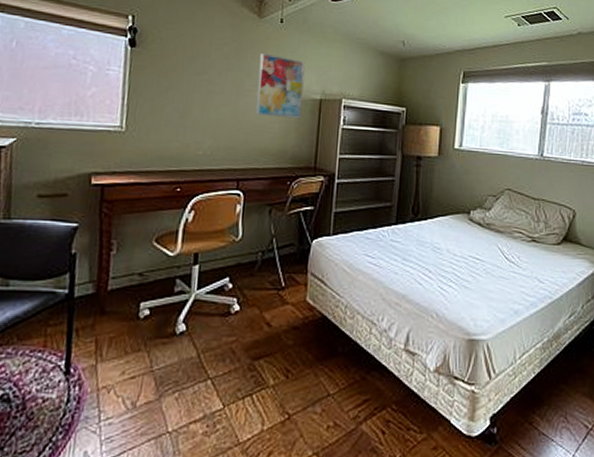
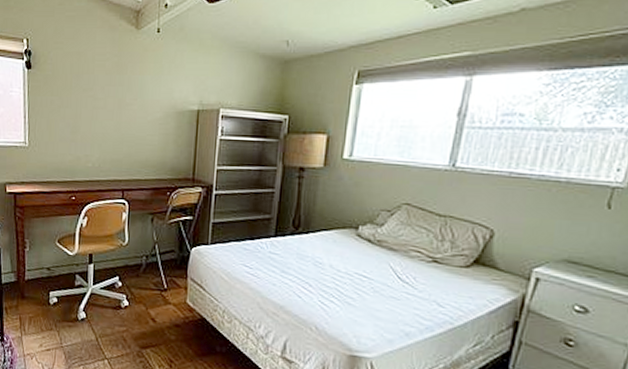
wall art: present [255,52,305,119] -> none [136,65,182,131]

